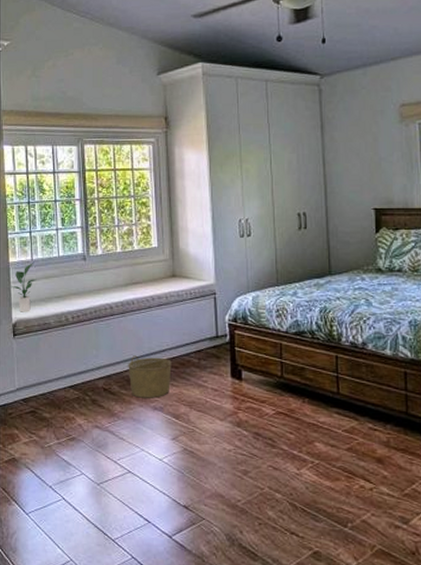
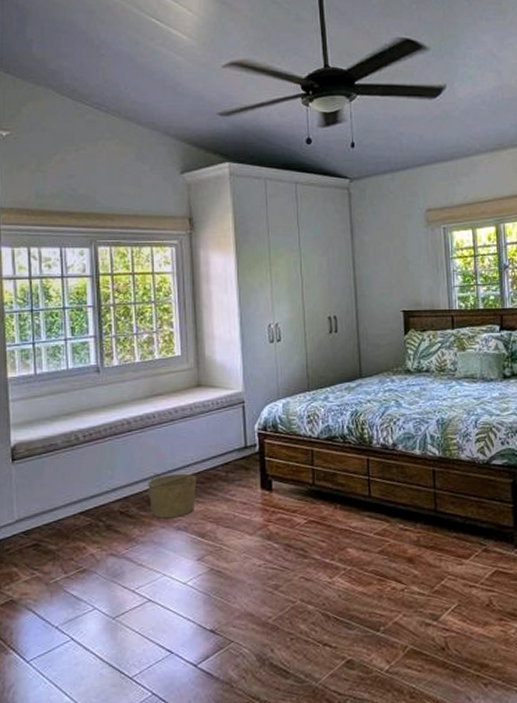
potted plant: present [11,263,37,312] -> none [9,377,41,434]

